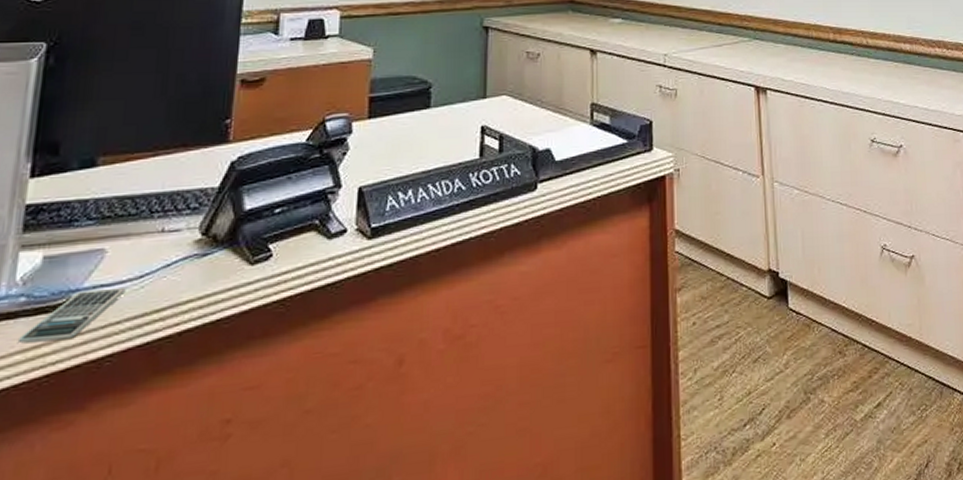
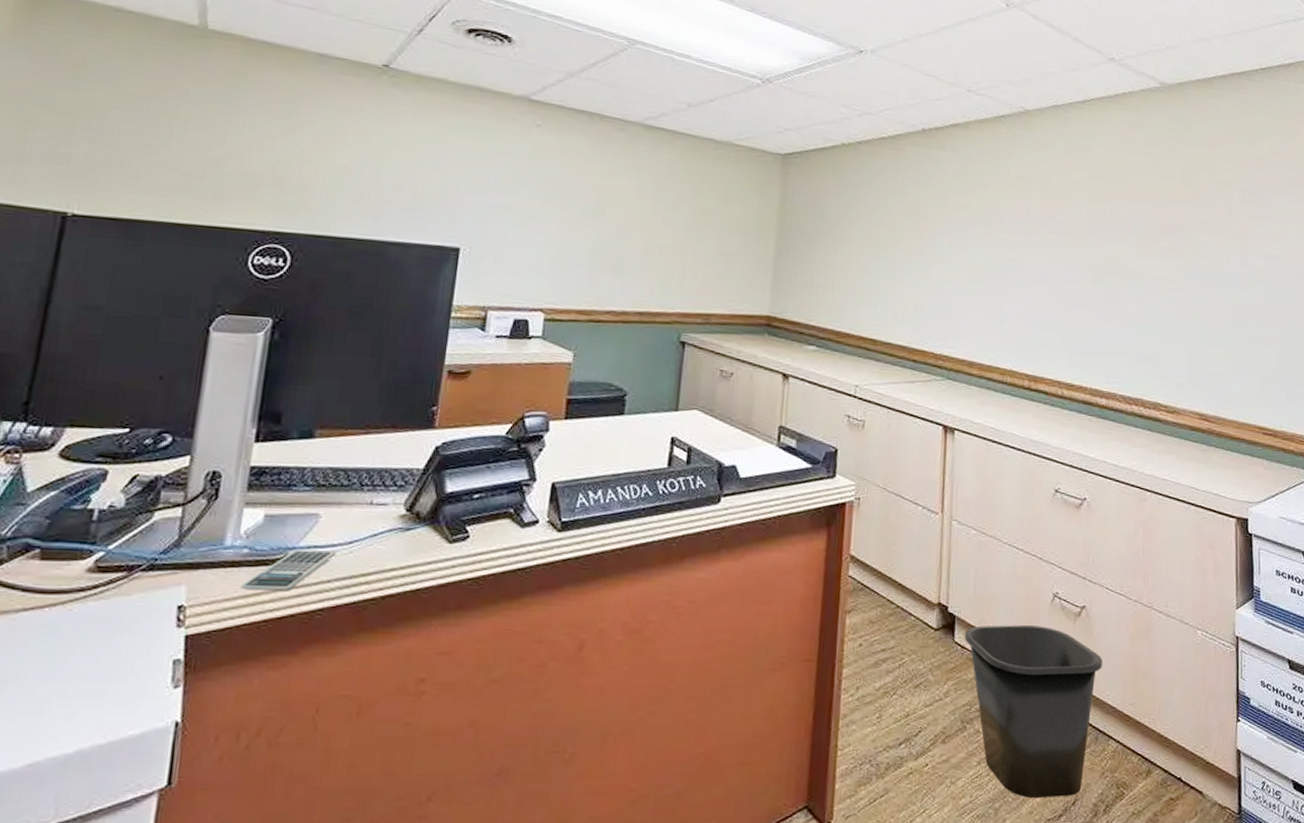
waste bin: none [799,281,939,466] -> present [965,625,1103,798]

